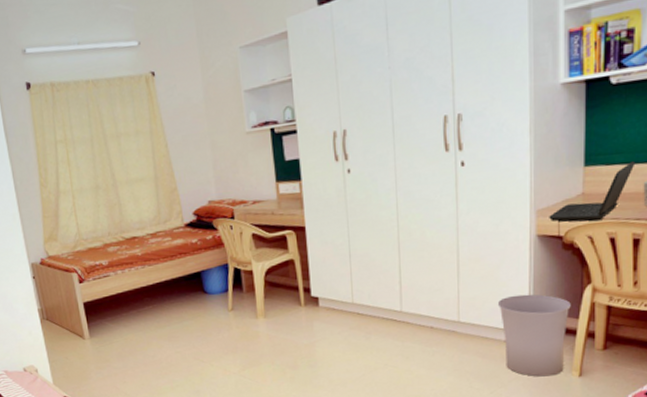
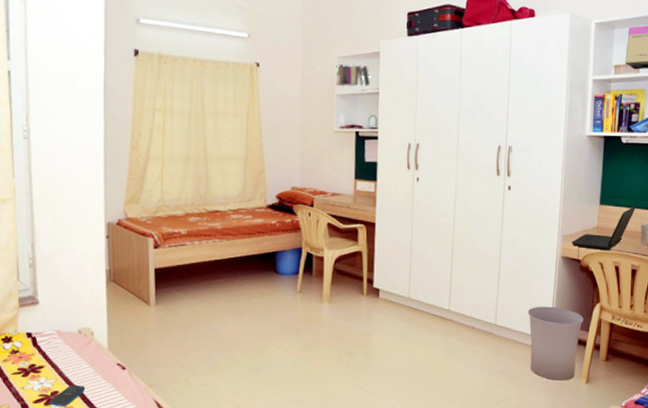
books: none [239,50,280,81] -> present [335,64,370,87]

